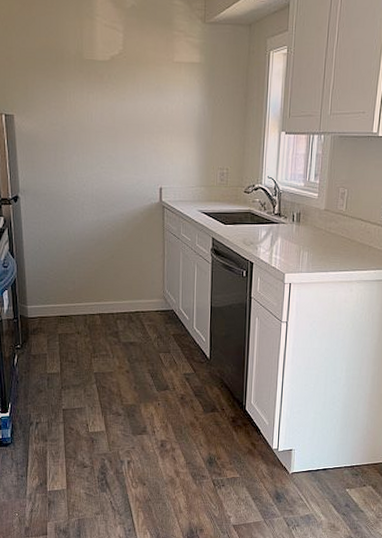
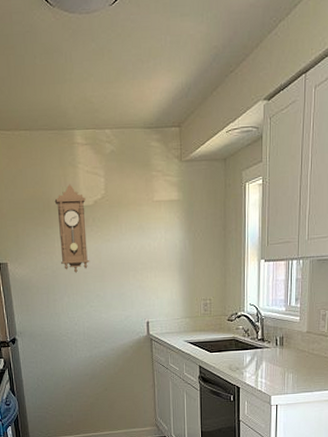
pendulum clock: none [68,37,103,131] -> present [54,184,90,273]

